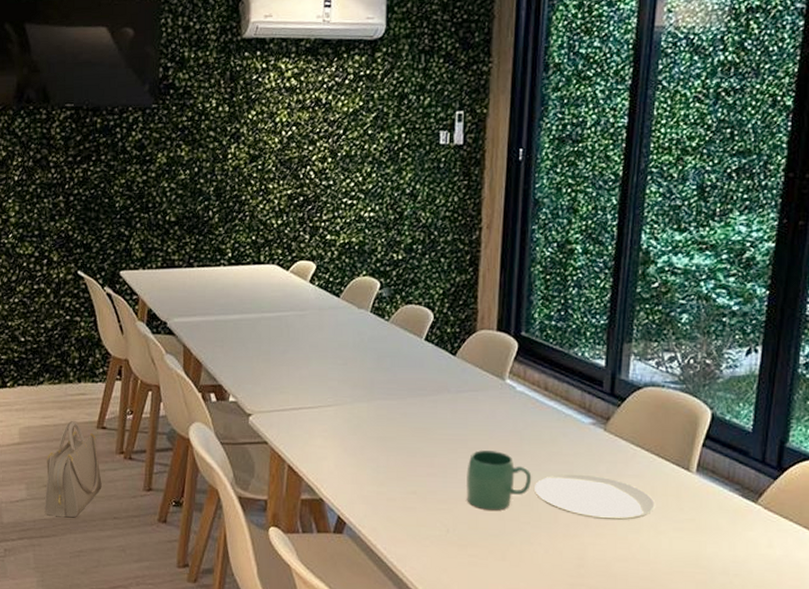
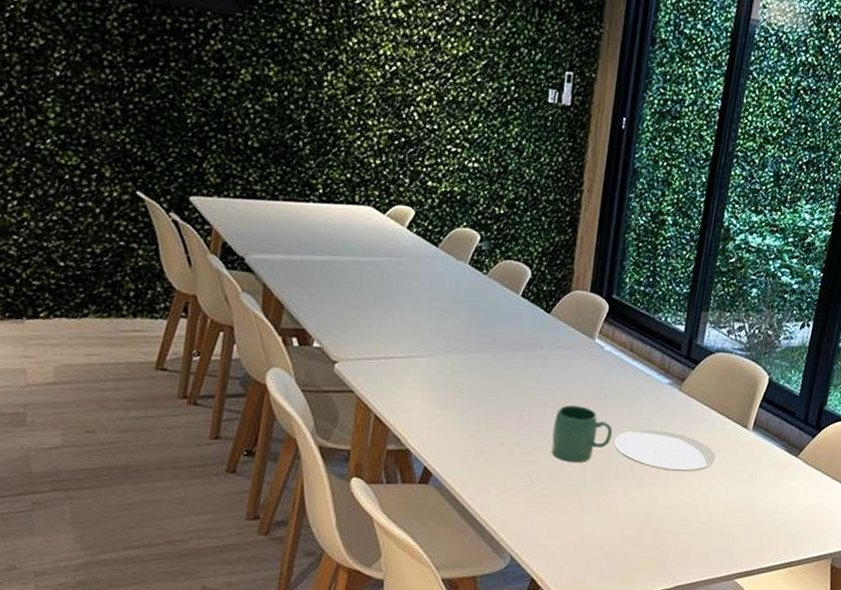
handbag: present [44,420,102,518] -> none [85,359,160,467]

